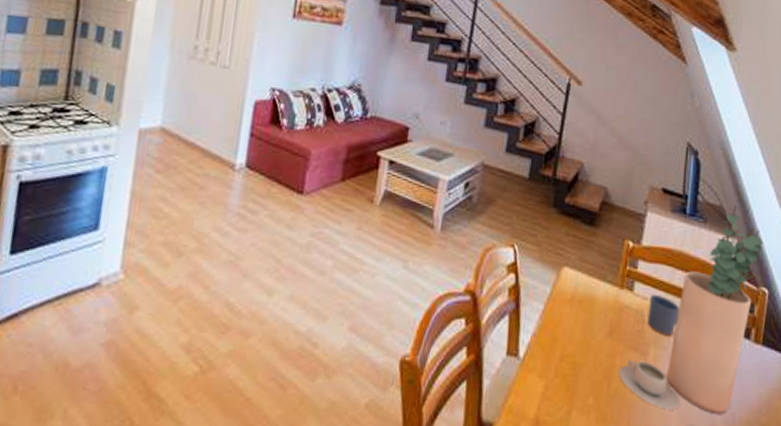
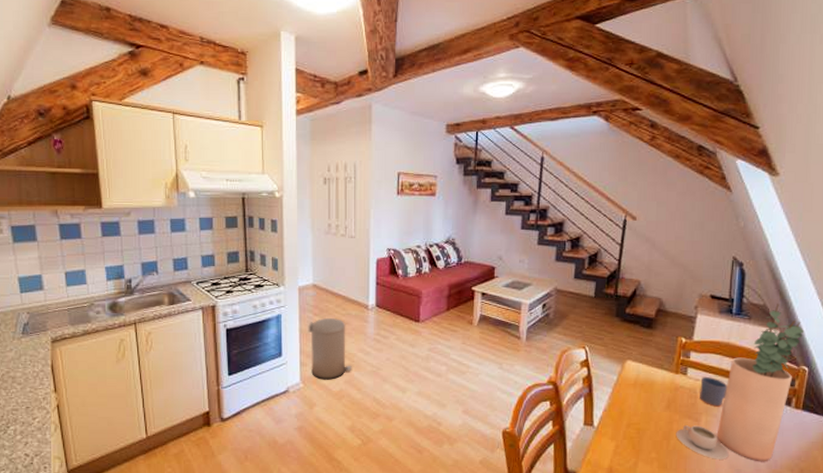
pedal bin: none [139,177,201,271] -> present [308,318,352,380]

